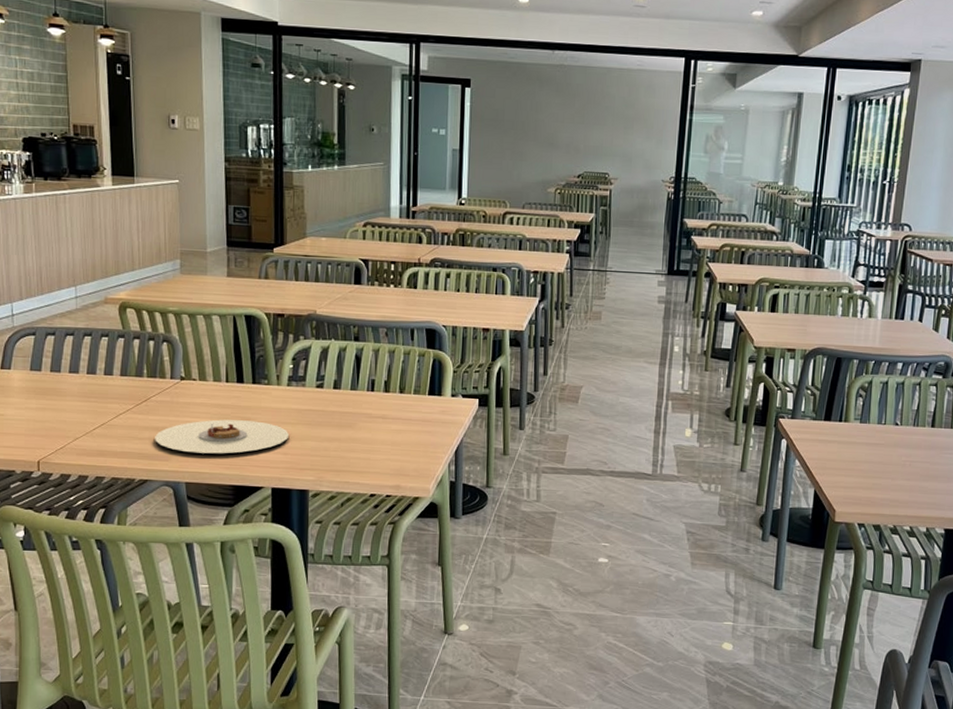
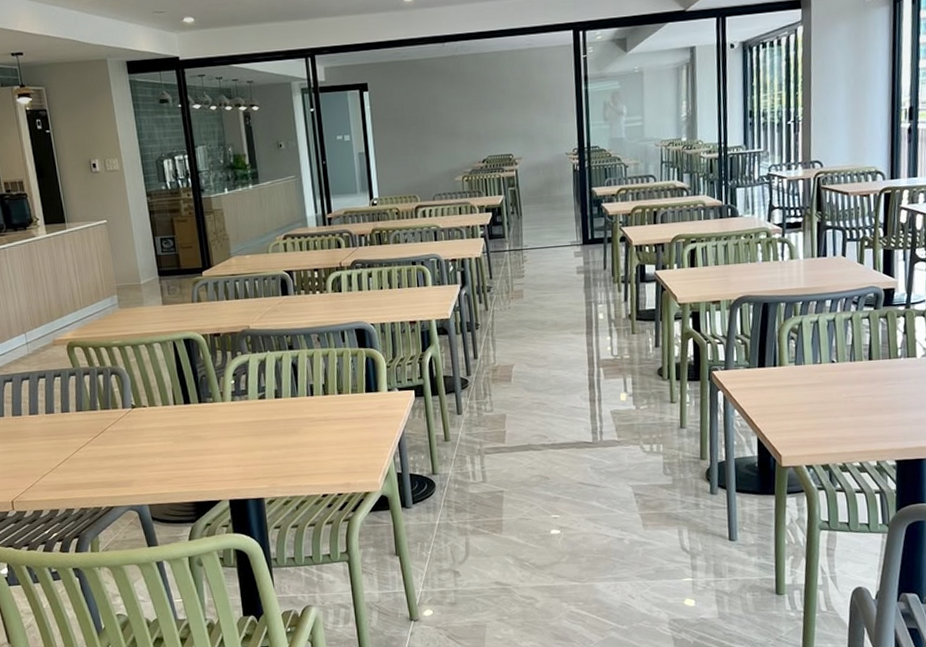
plate: present [155,419,290,454] -> none [115,438,240,476]

